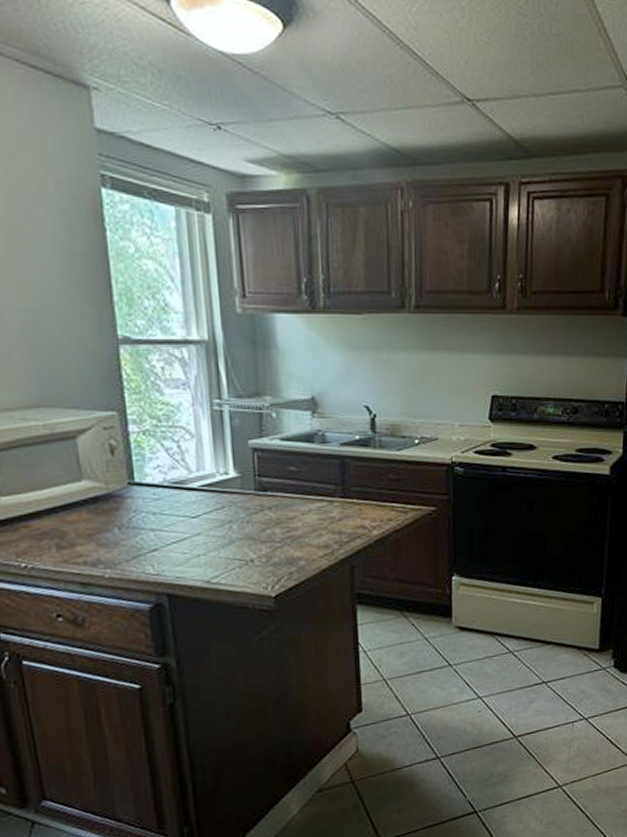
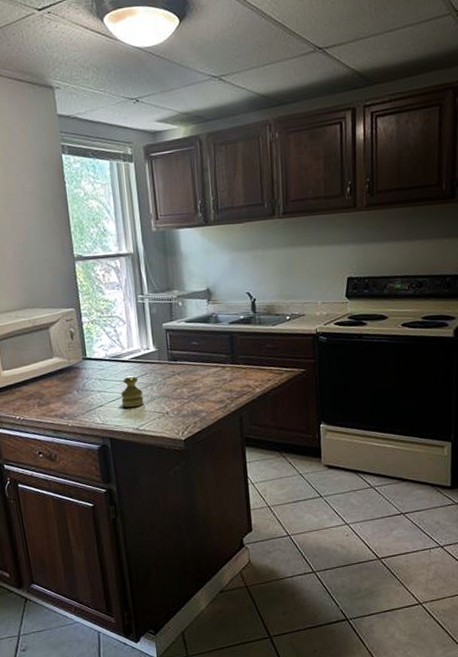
salt shaker: none [185,510,219,553] -> present [121,376,144,408]

